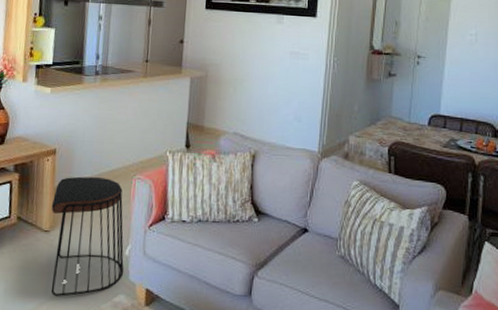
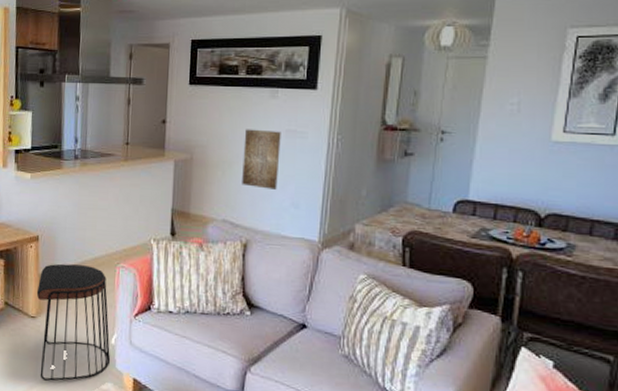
wall art: none [251,50,286,105] -> present [242,129,281,190]

